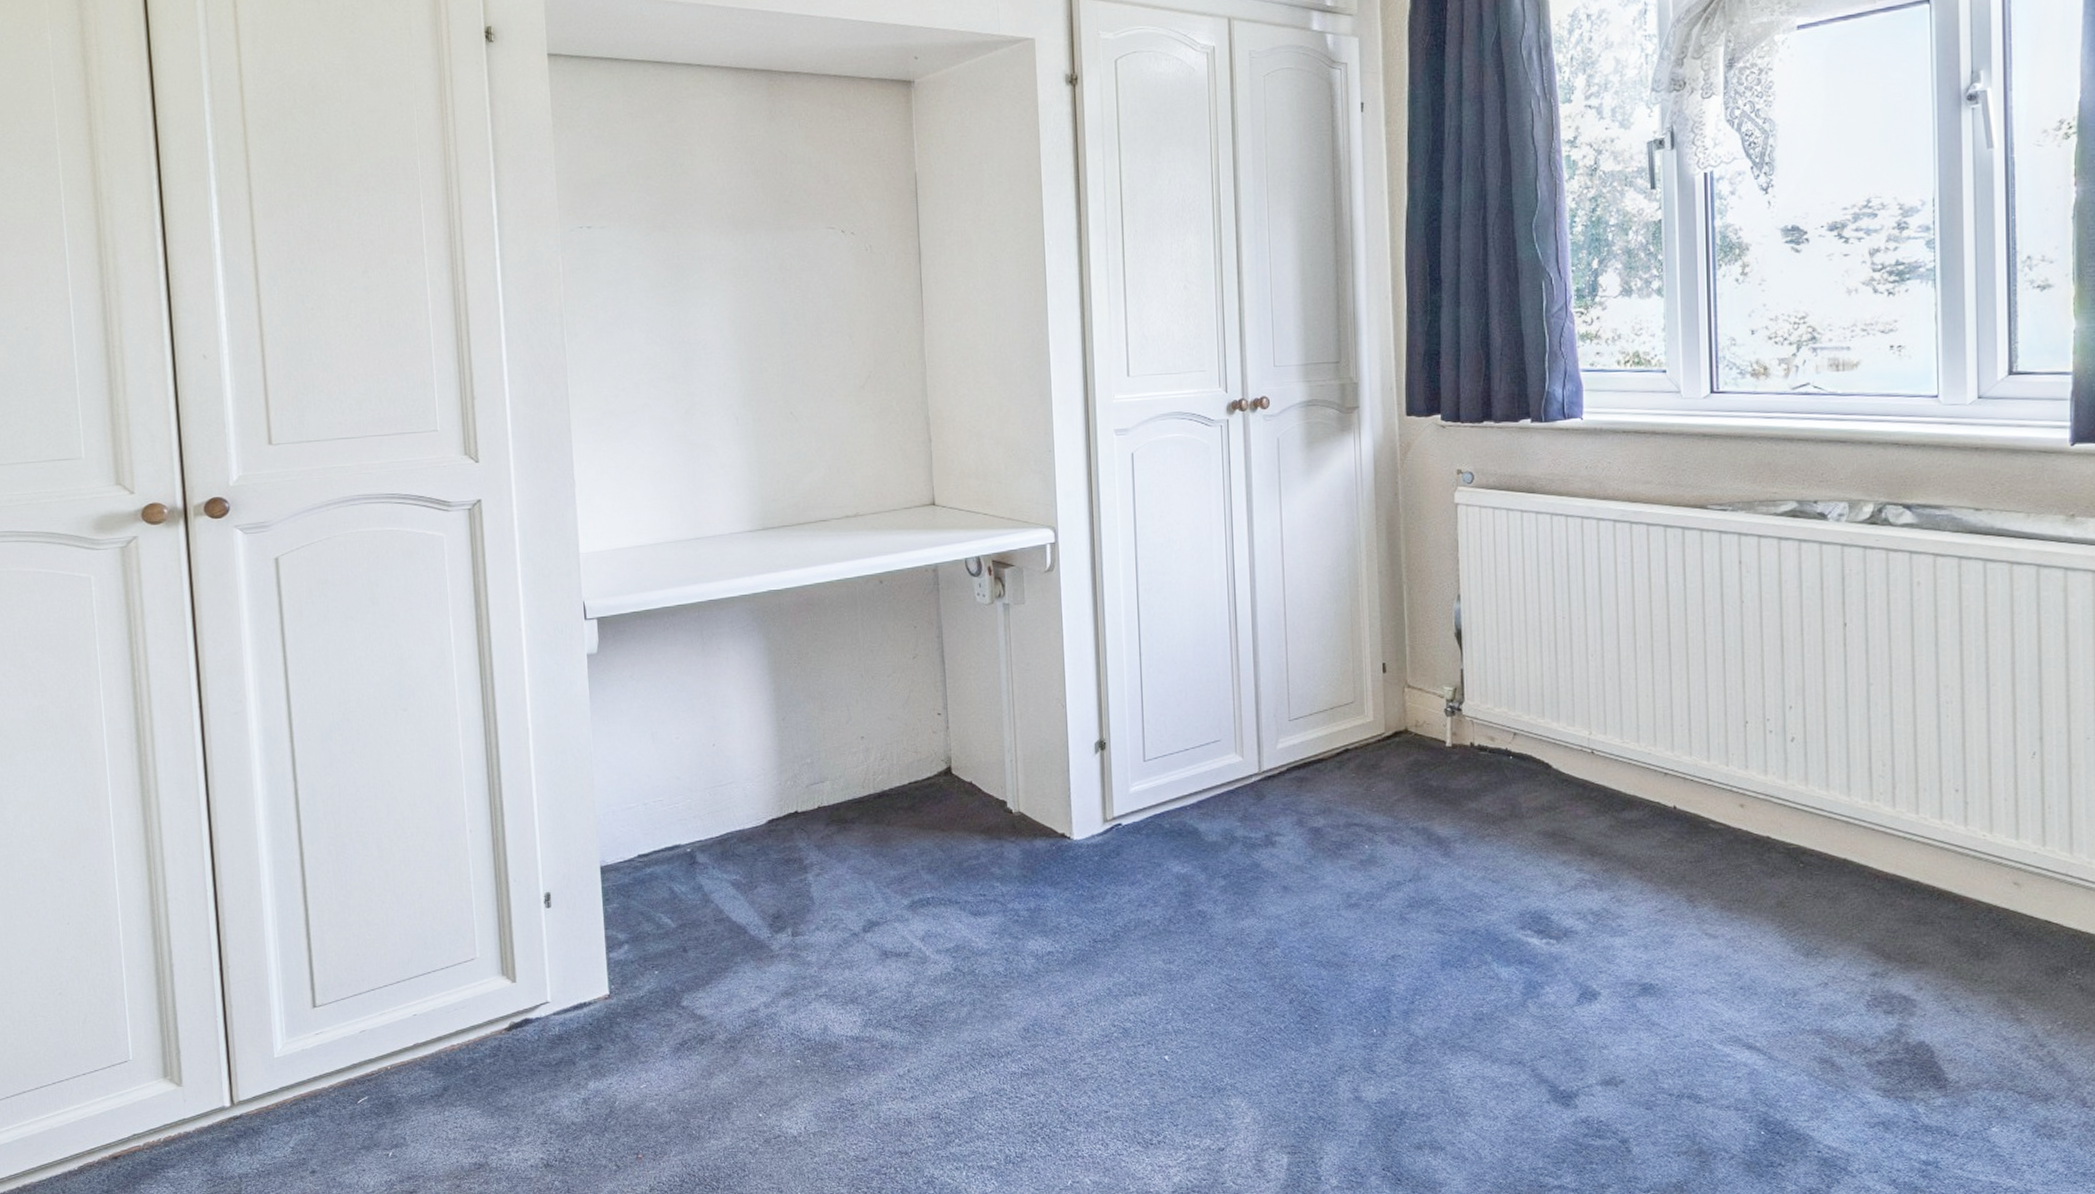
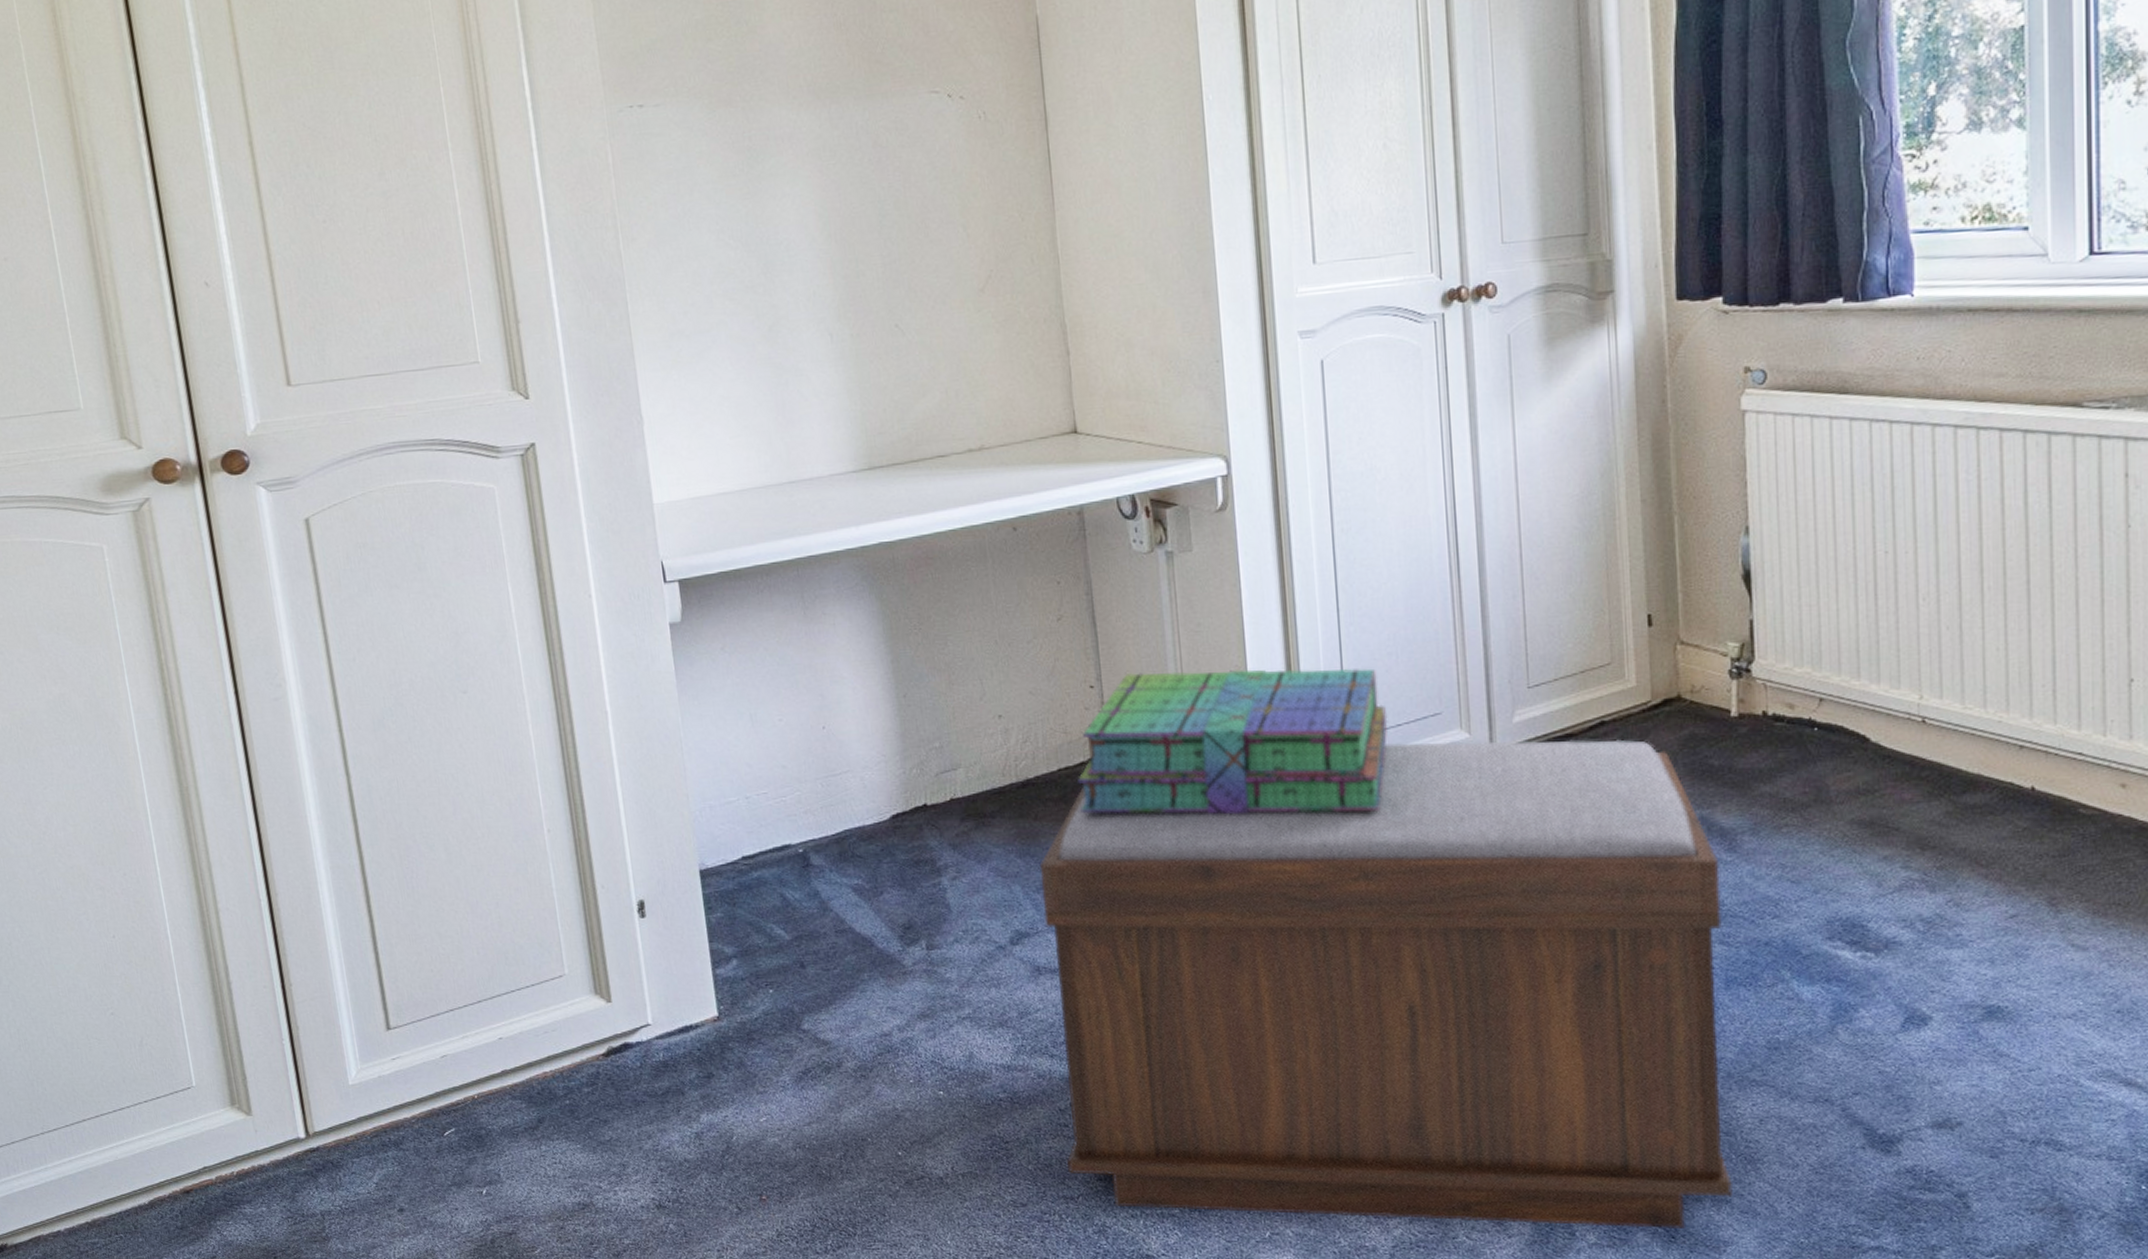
bench: none [890,763,1446,1174] -> present [1039,739,1733,1230]
stack of books: none [925,702,1178,822] -> present [1078,668,1388,814]

